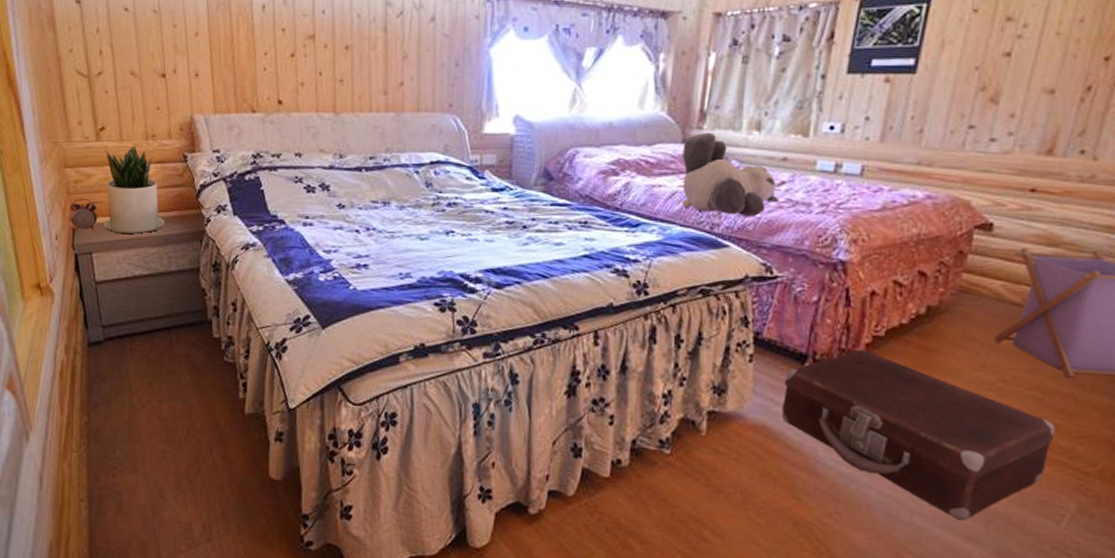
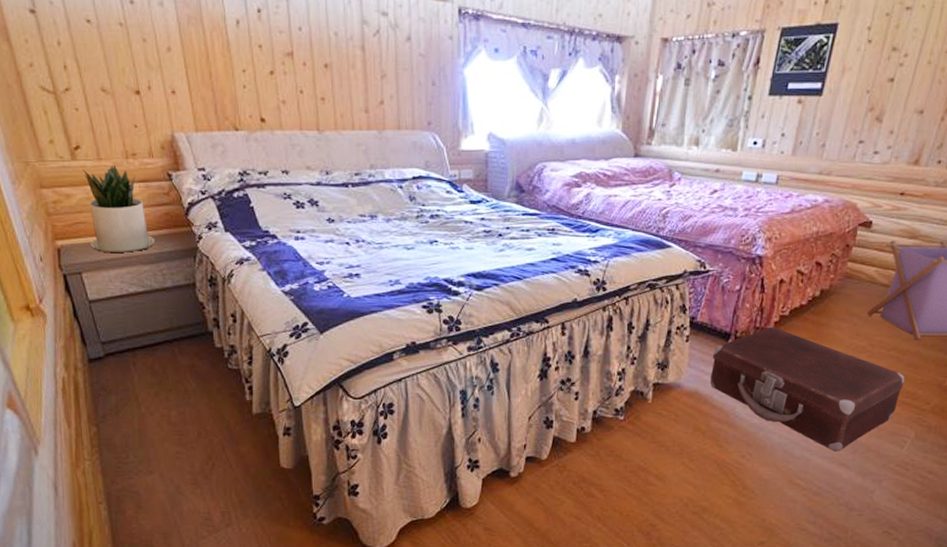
alarm clock: present [70,198,98,231] -> none [51,219,84,251]
teddy bear: present [682,132,780,217] -> none [634,147,713,221]

